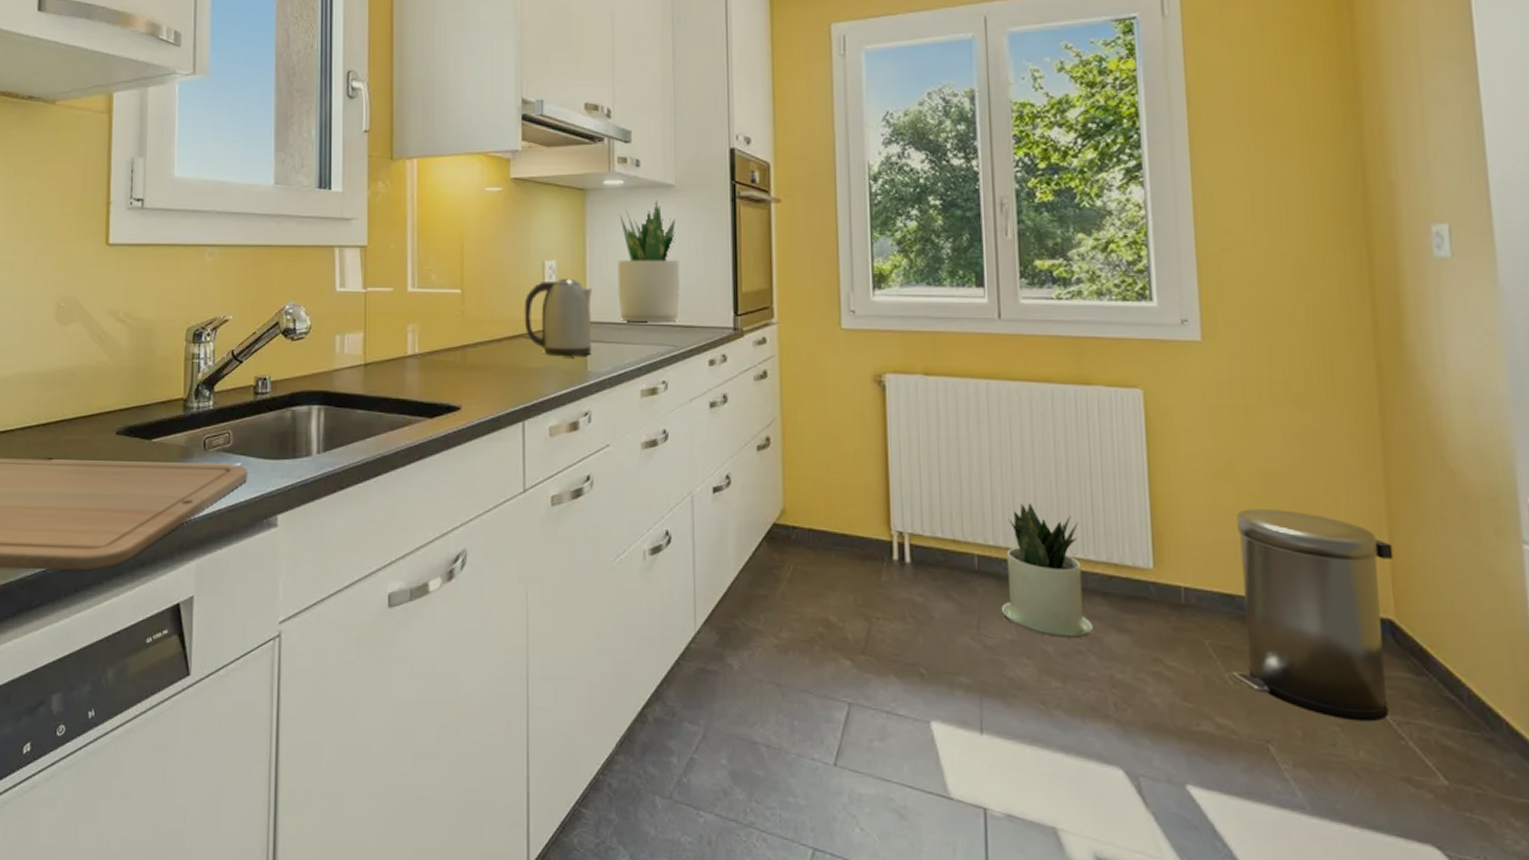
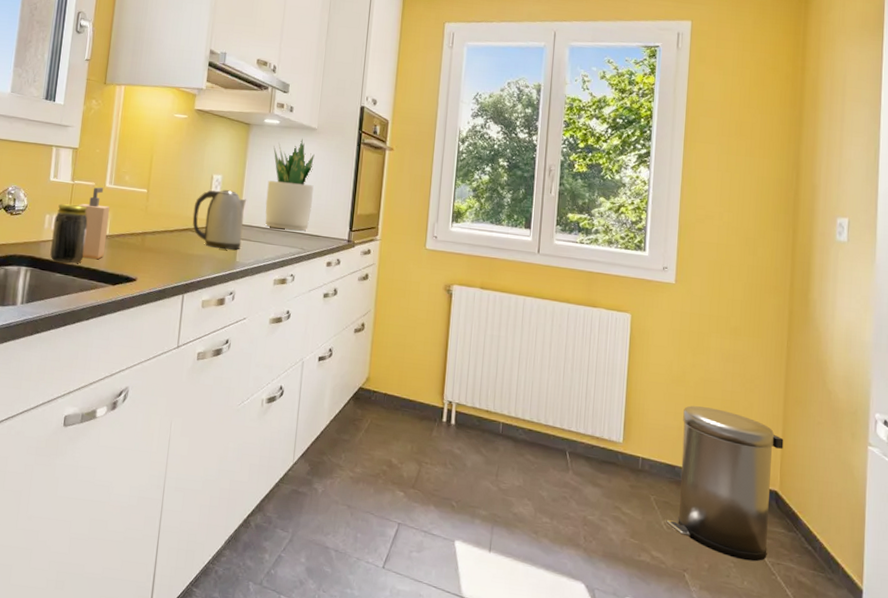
jar: none [347,318,390,395] -> present [50,204,88,264]
soap dispenser: none [375,293,417,387] -> present [78,187,110,260]
planter: present [1001,503,1093,639] -> none [514,388,576,489]

